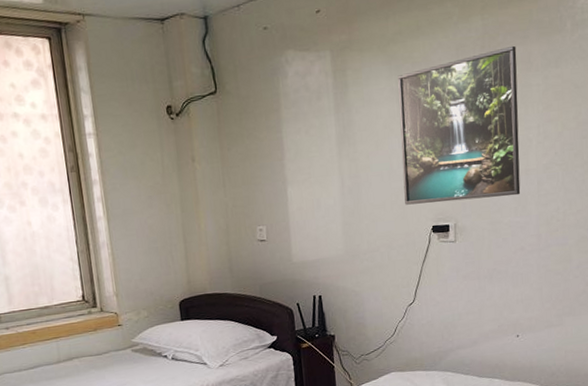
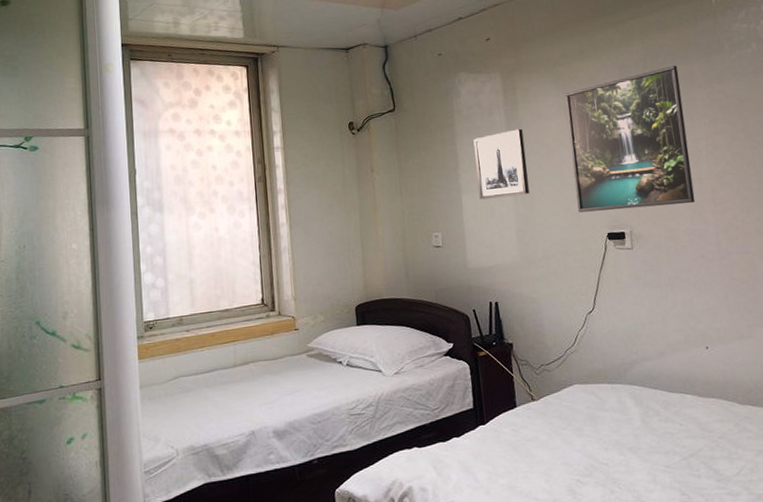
wall art: none [300,114,357,192] -> present [473,128,530,200]

